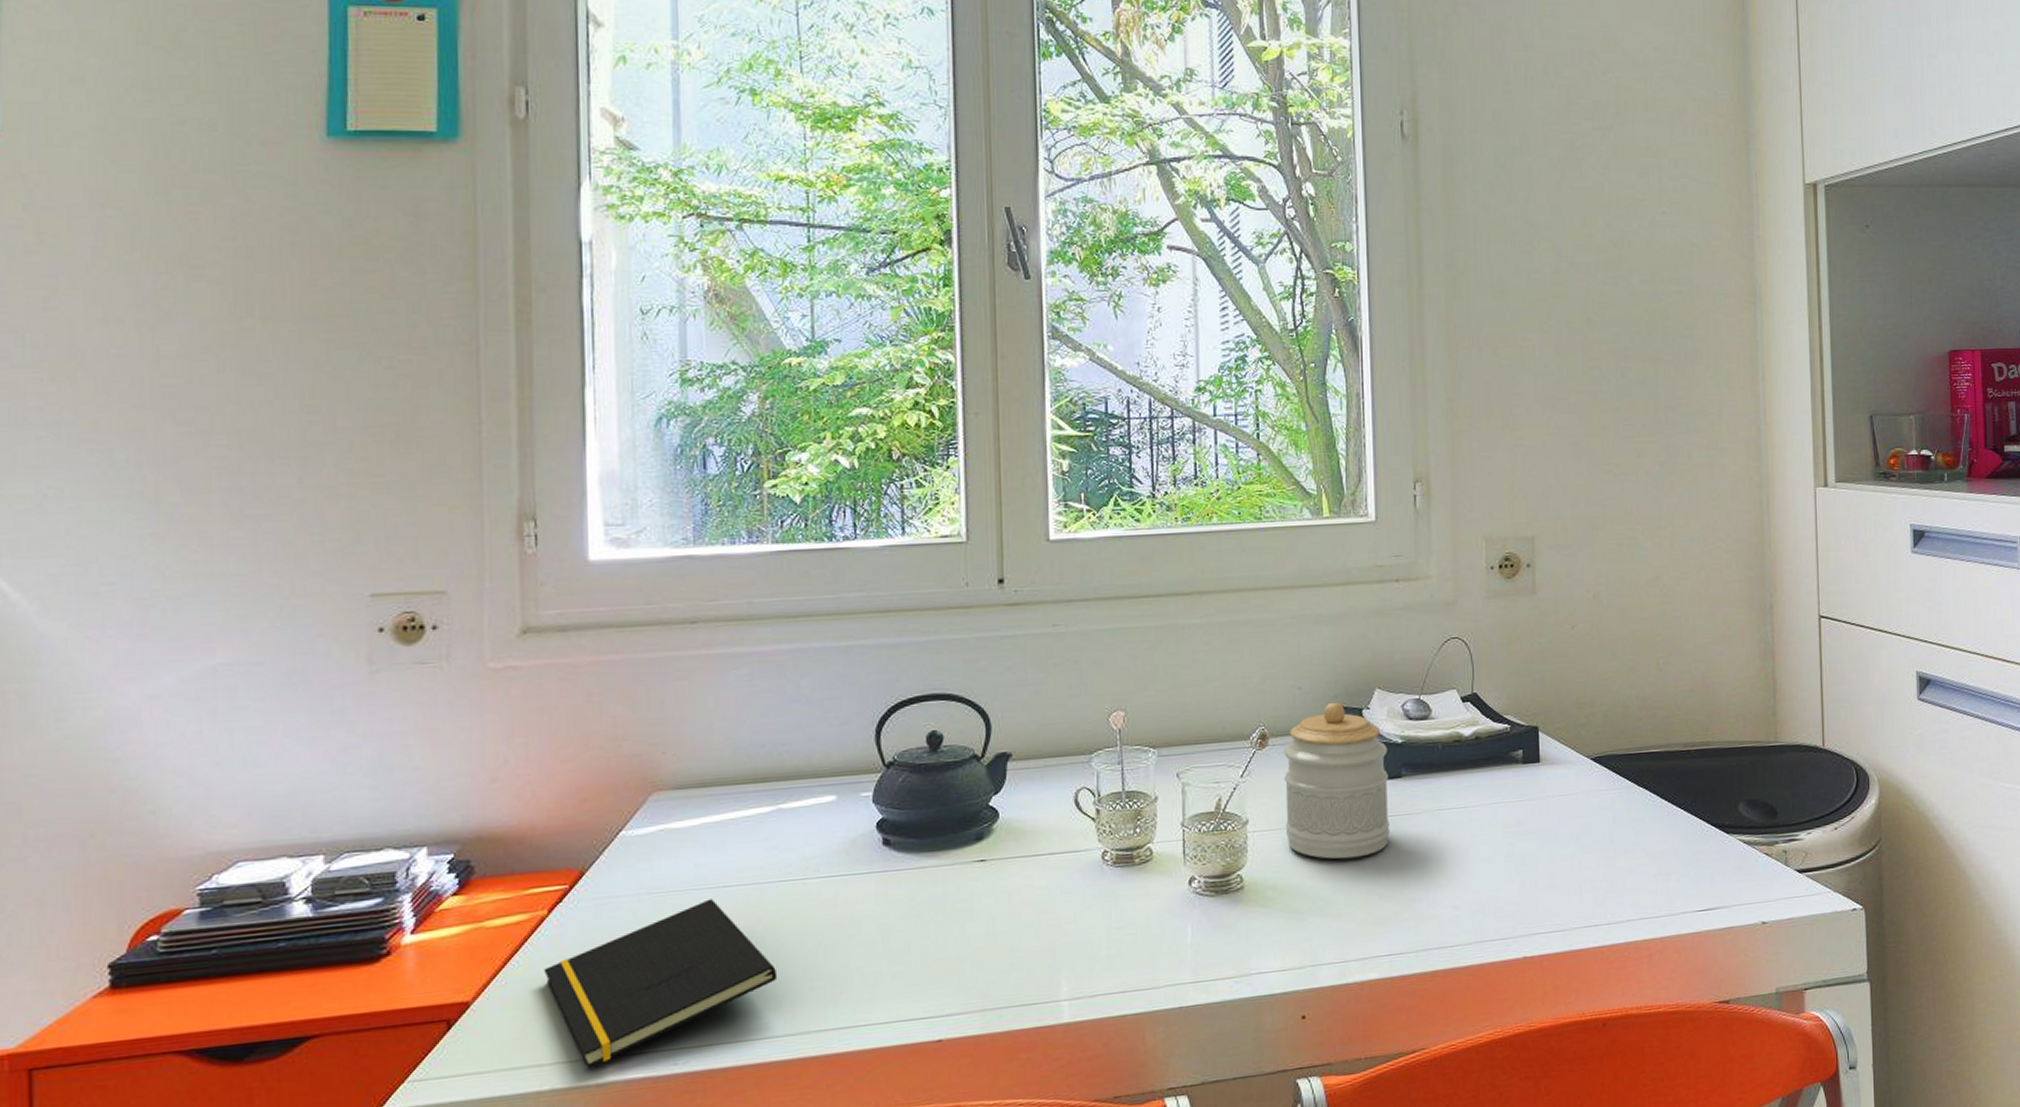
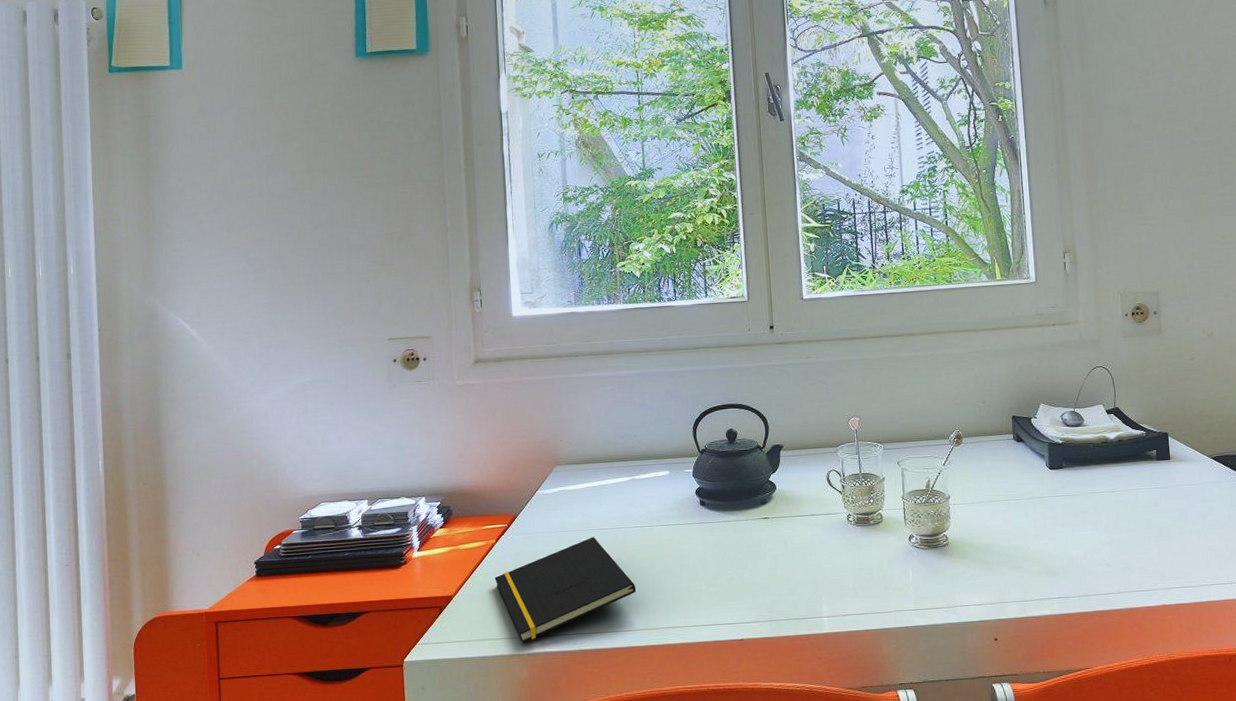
jar: present [1284,702,1390,860] -> none [974,412,1056,527]

